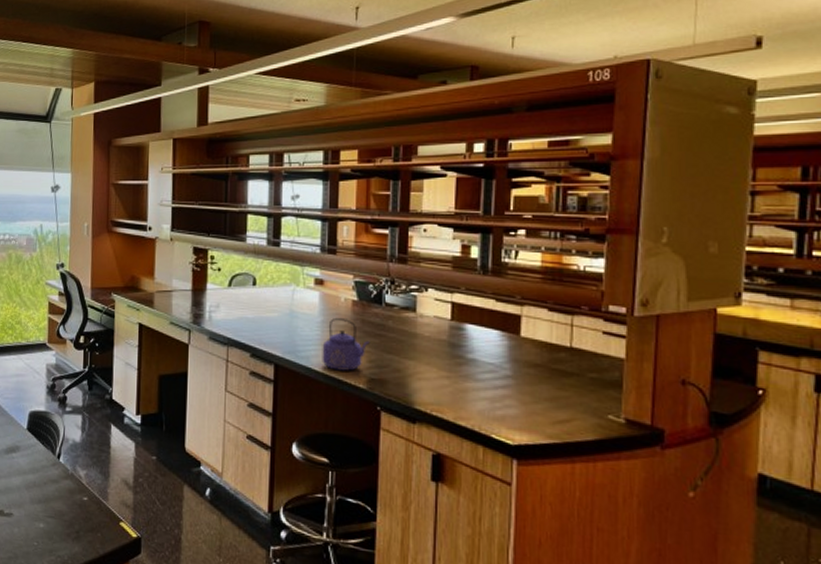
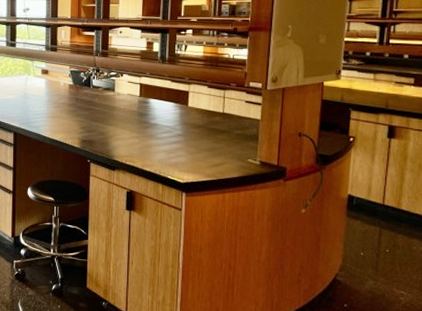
kettle: present [322,317,370,371] -> none [48,97,82,135]

